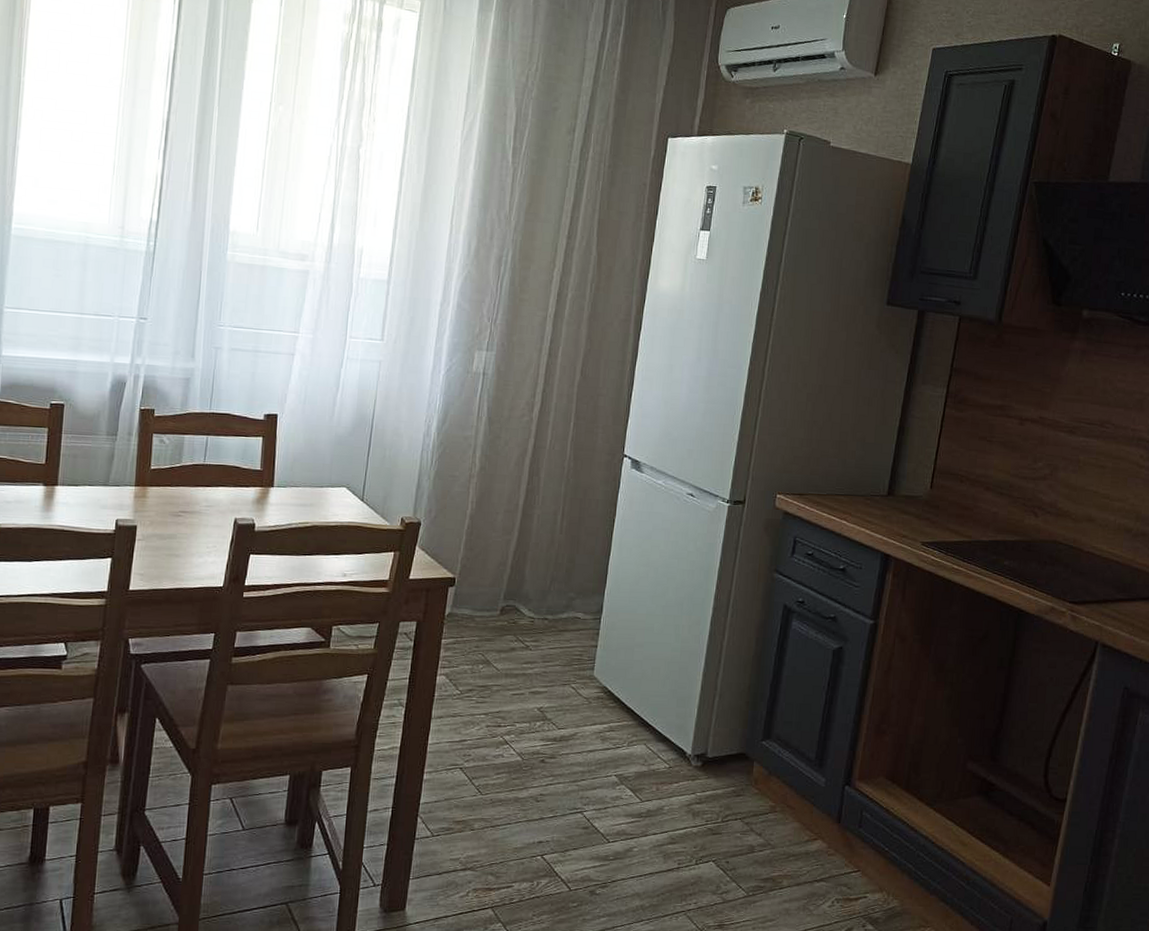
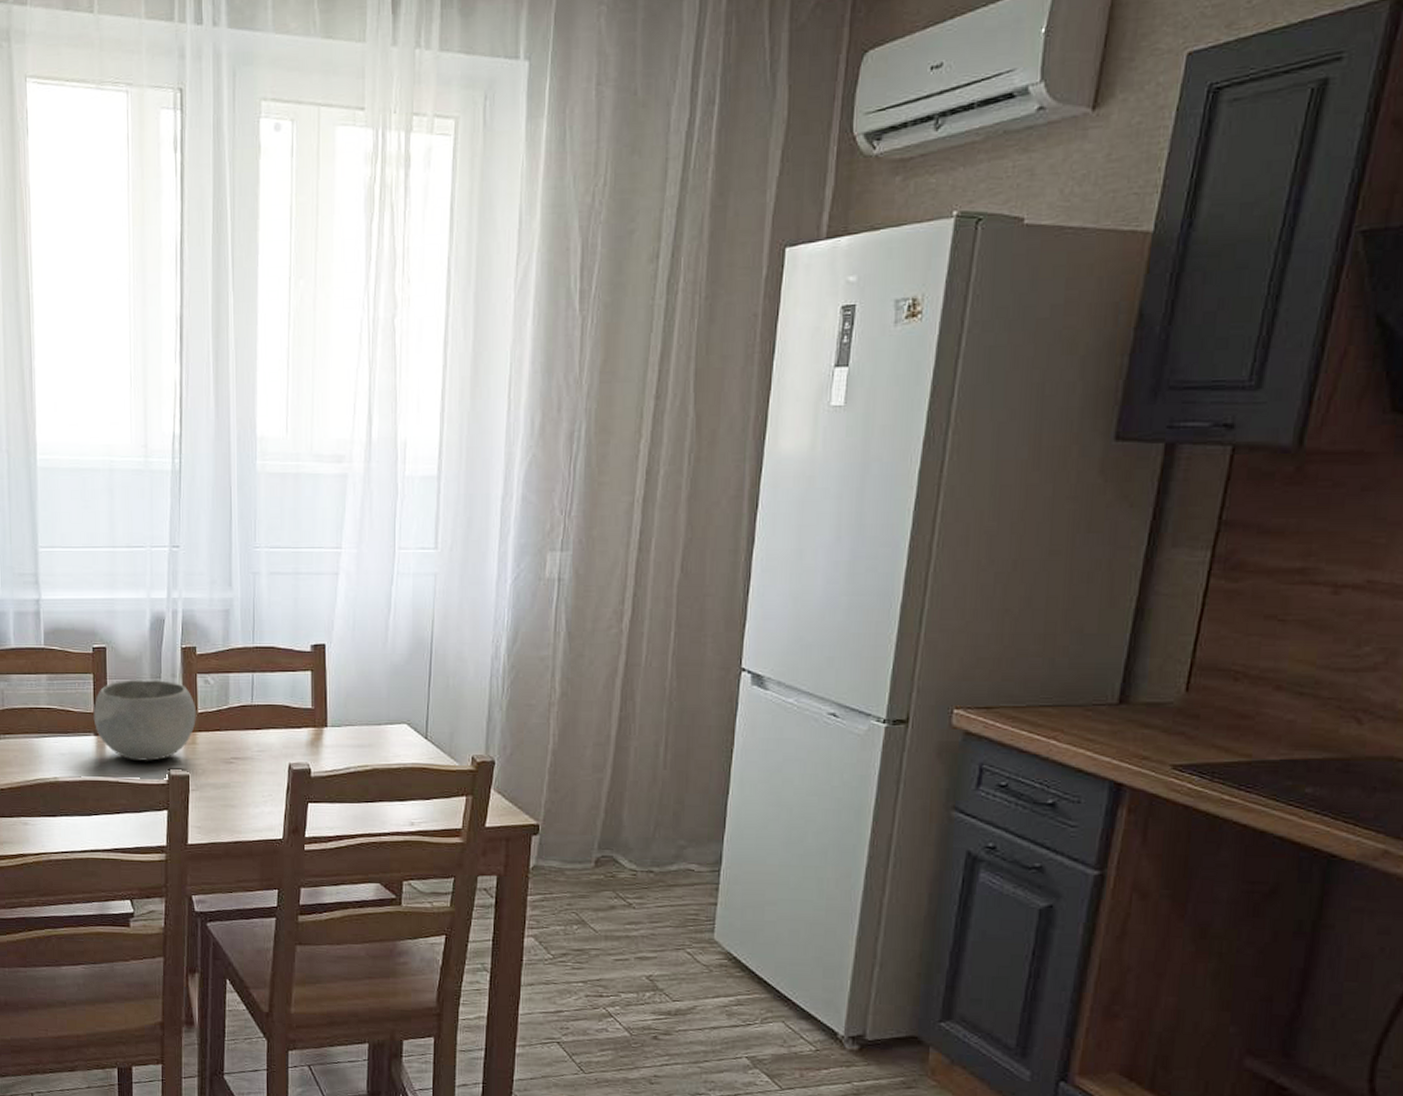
bowl: none [44,435,149,512] -> present [93,680,196,761]

